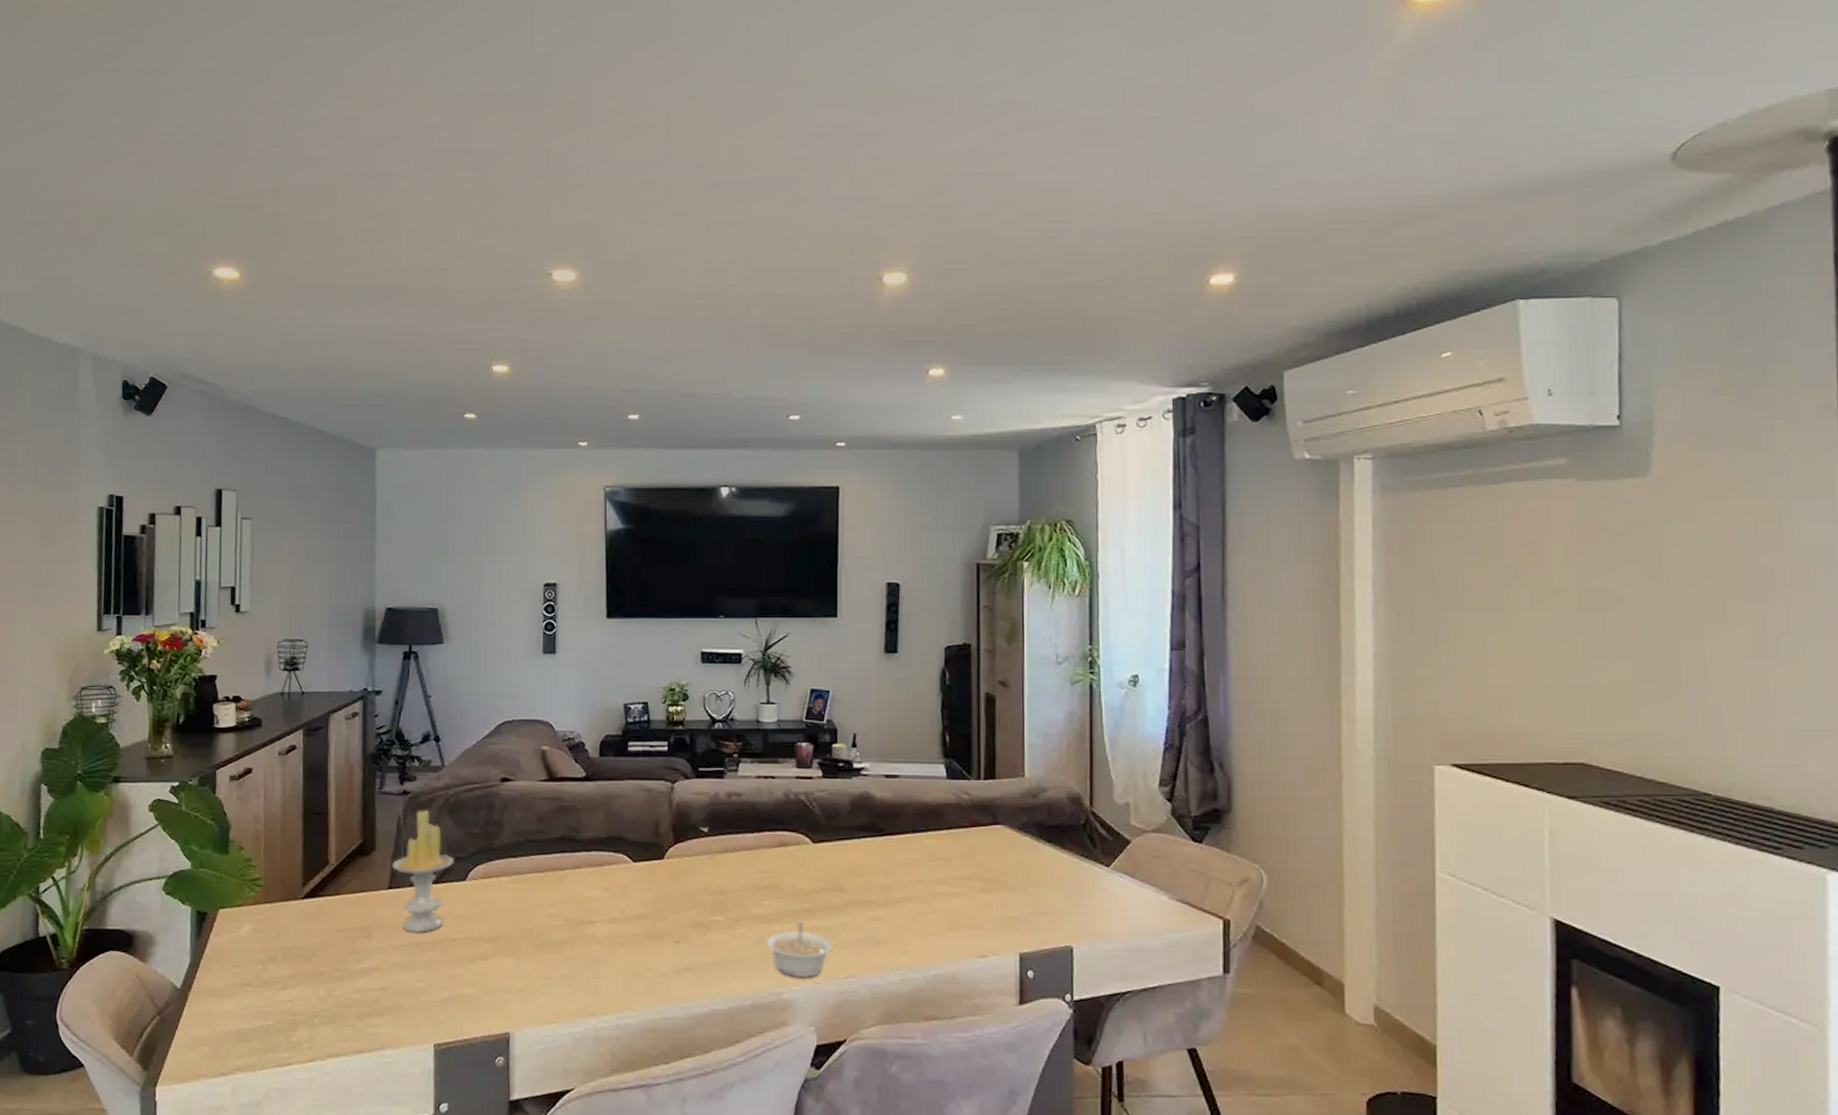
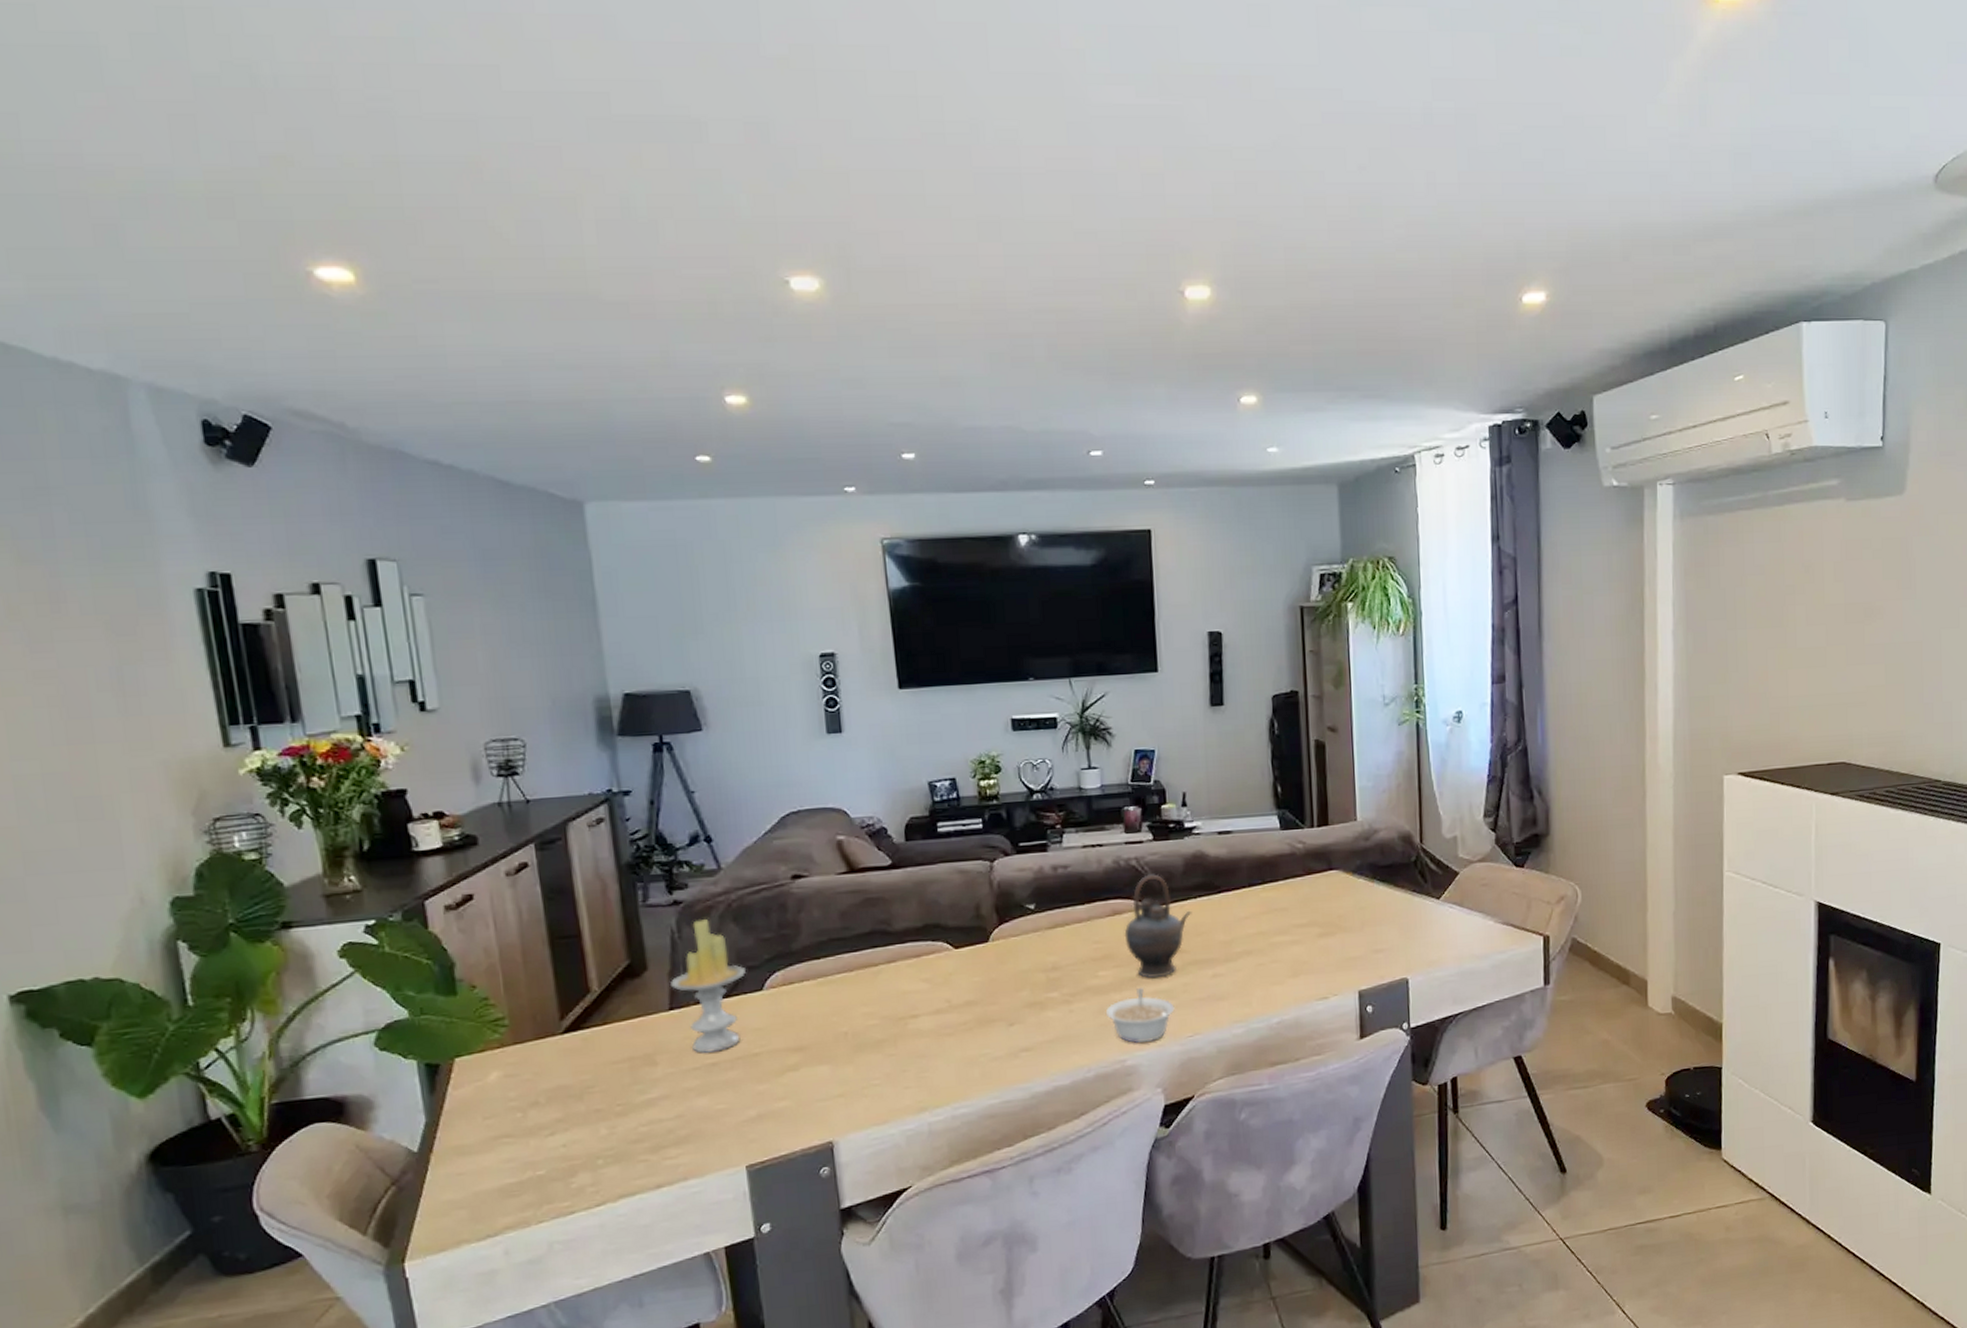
teapot: none [789,810,856,913] -> present [1124,874,1193,978]

